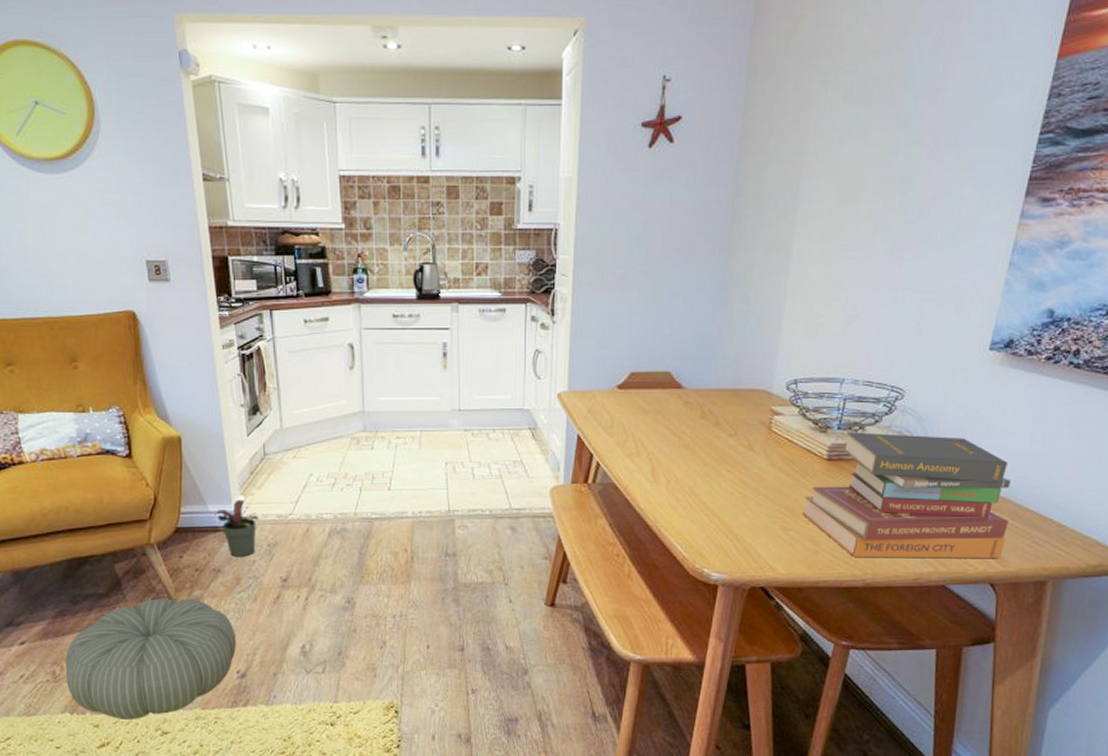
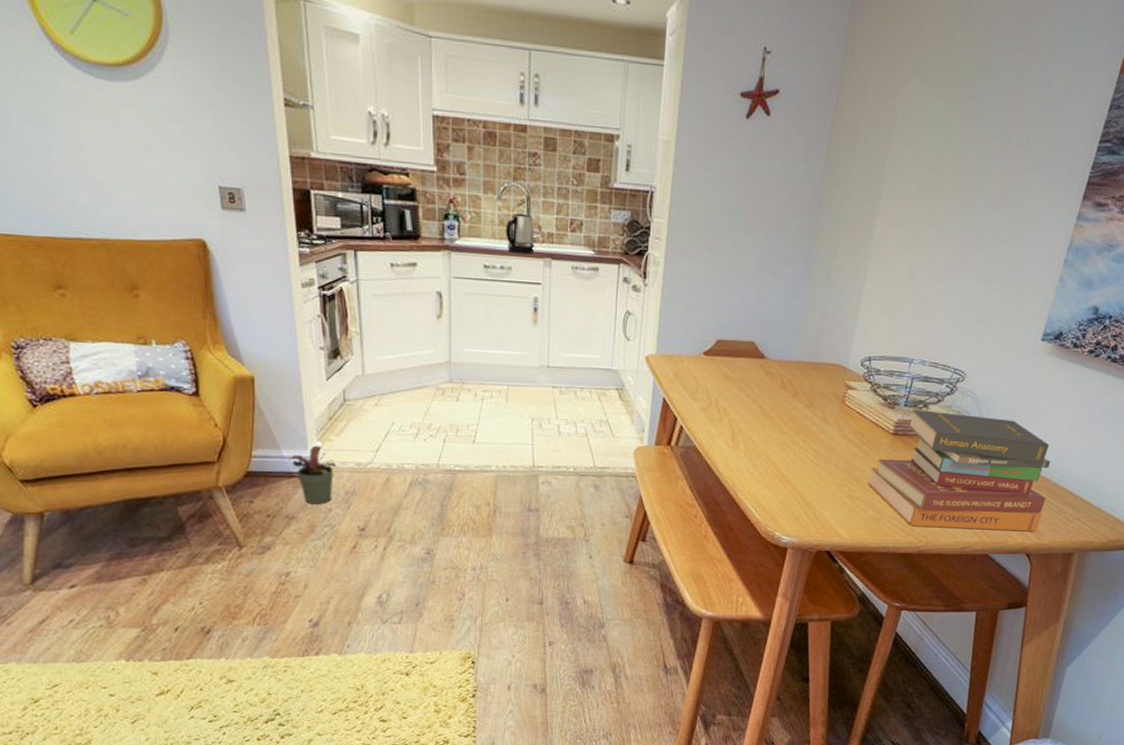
pouf: present [64,599,236,720] -> none [120,544,309,667]

